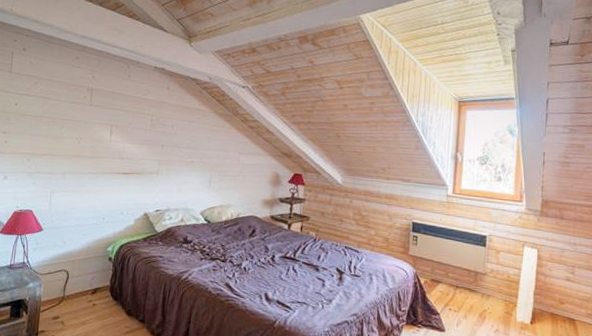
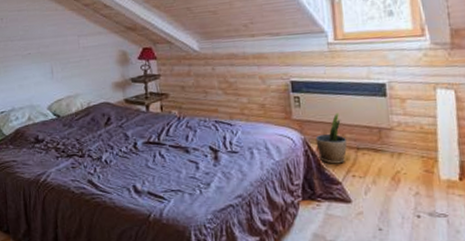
potted plant: none [424,254,450,298] -> present [315,112,348,164]

